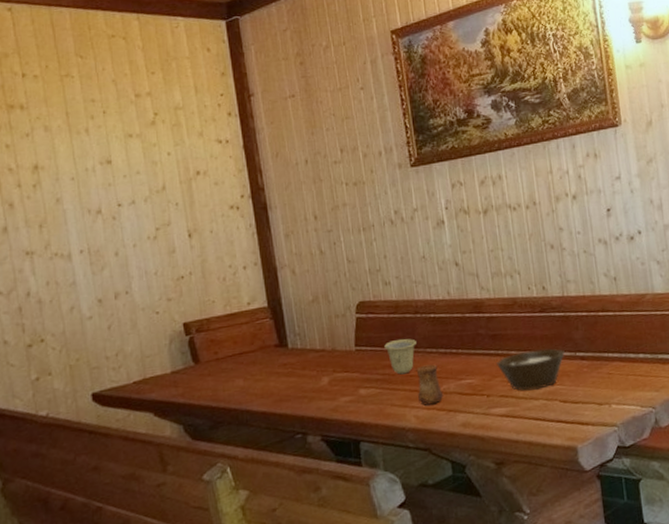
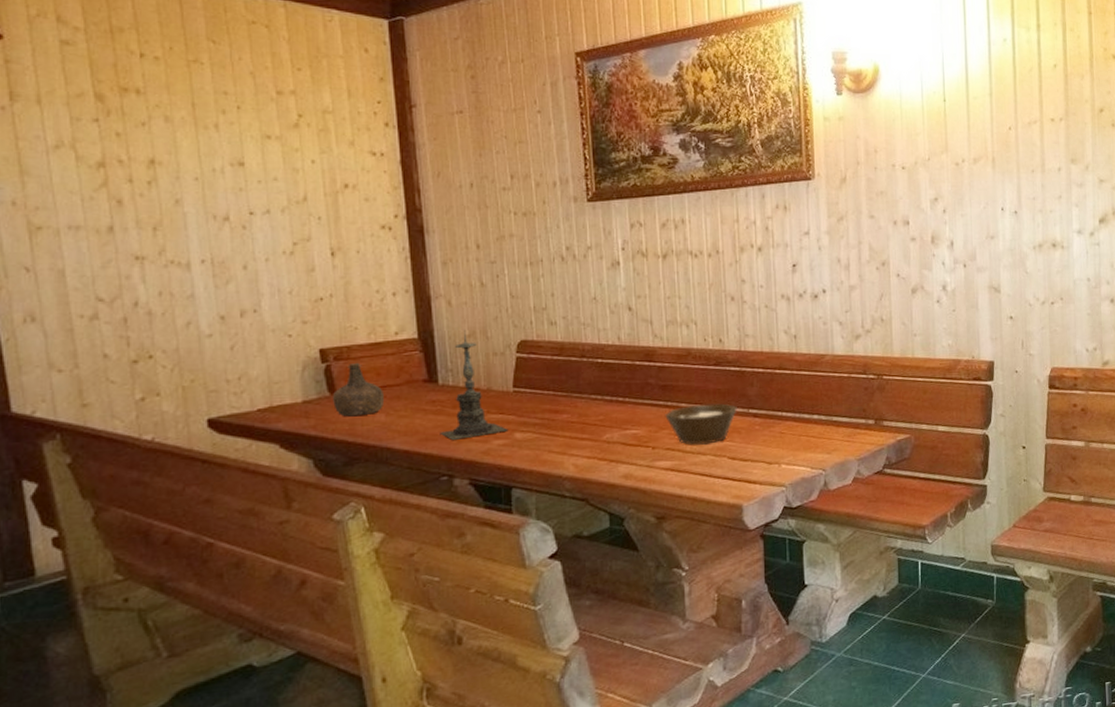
bottle: none [197,332,241,384] -> present [333,362,384,417]
candle holder: none [292,295,354,399] -> present [439,329,509,440]
cup: present [384,339,416,375] -> none [545,383,580,420]
cup: present [416,364,444,405] -> none [578,411,606,454]

